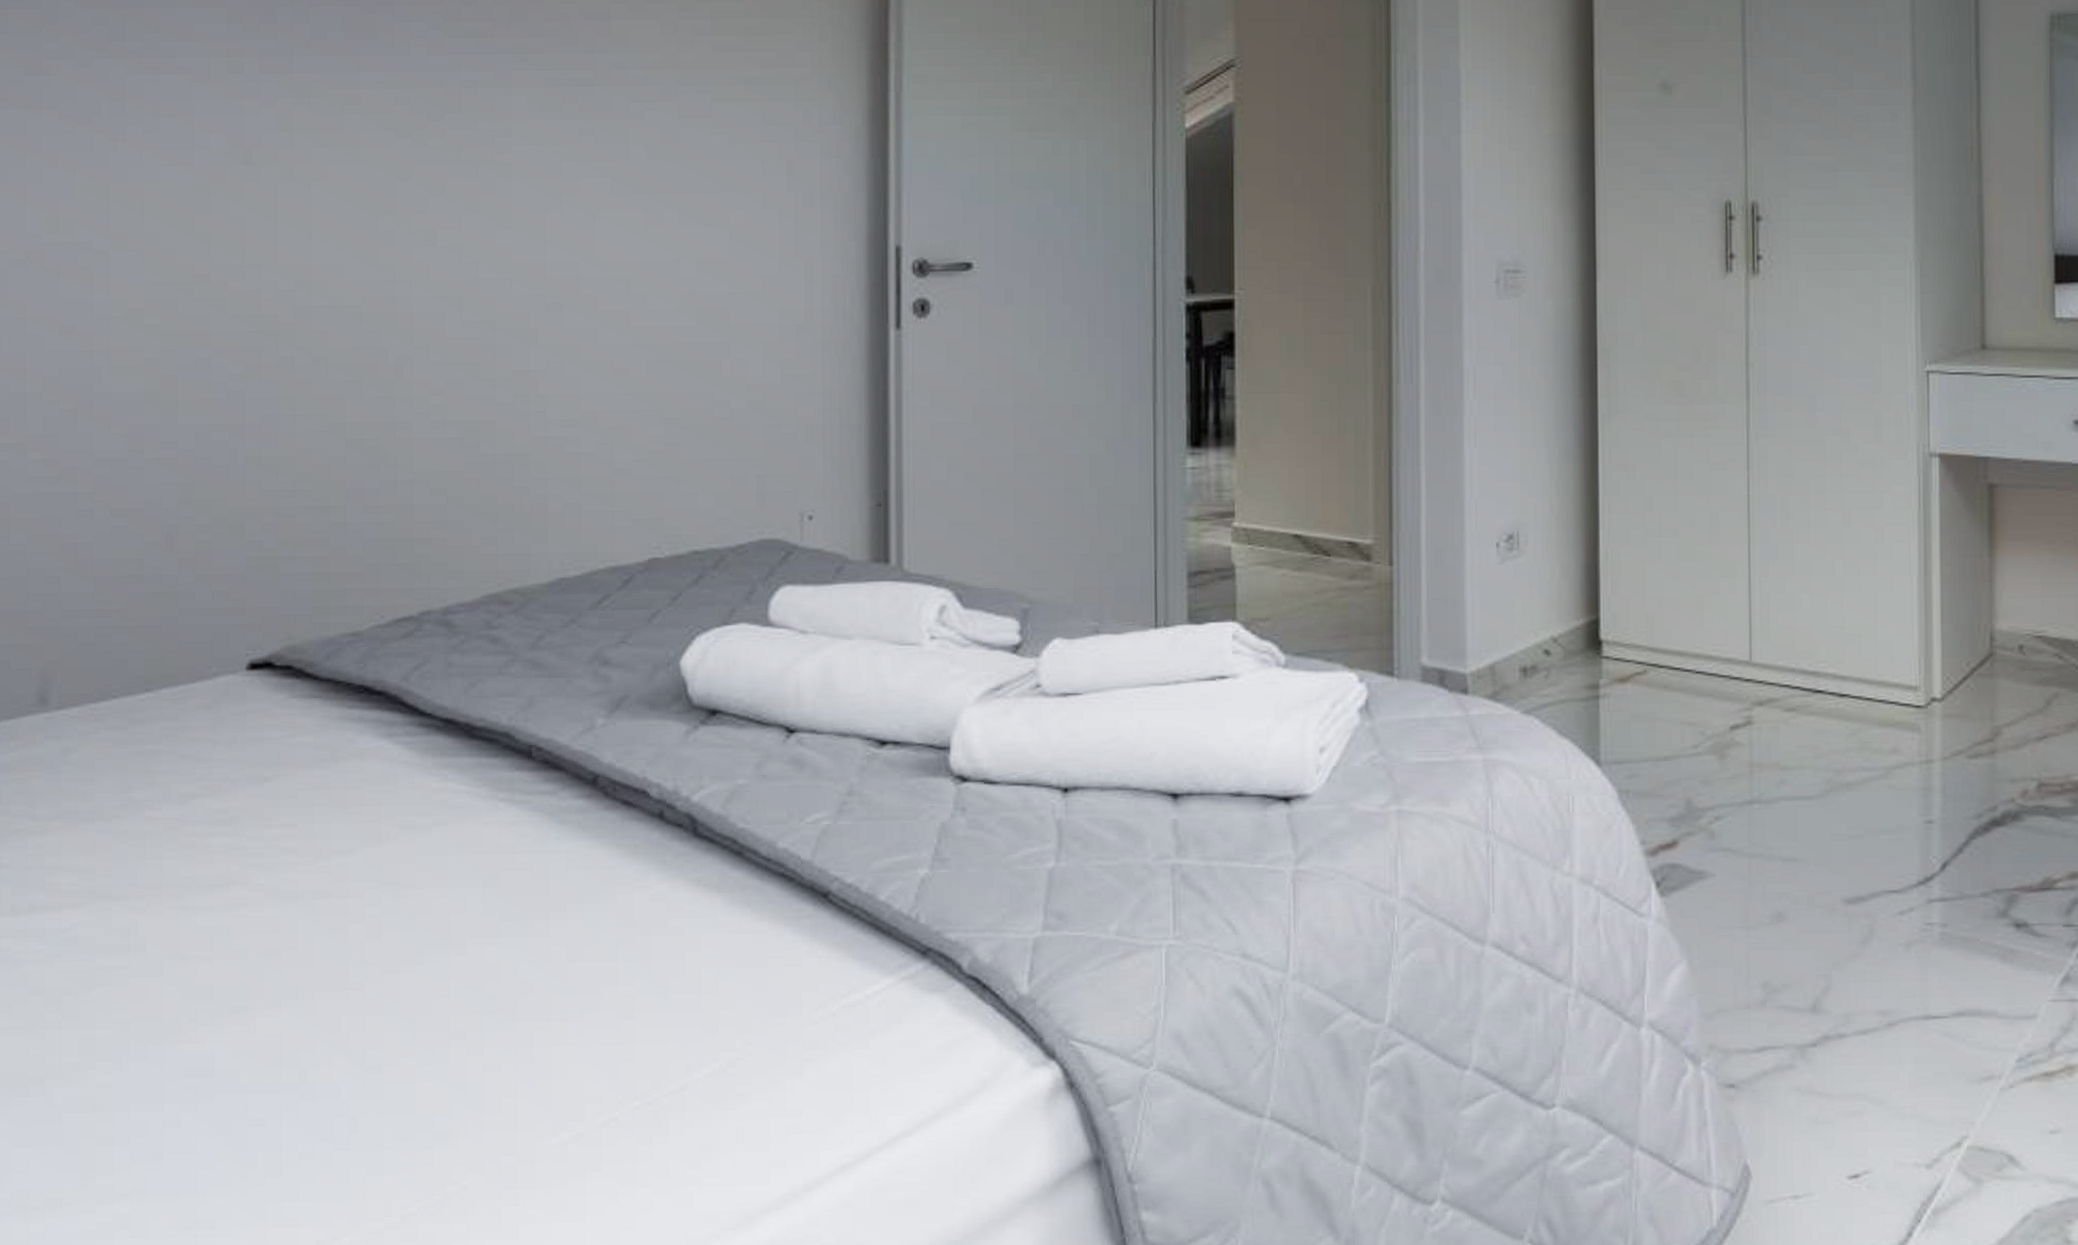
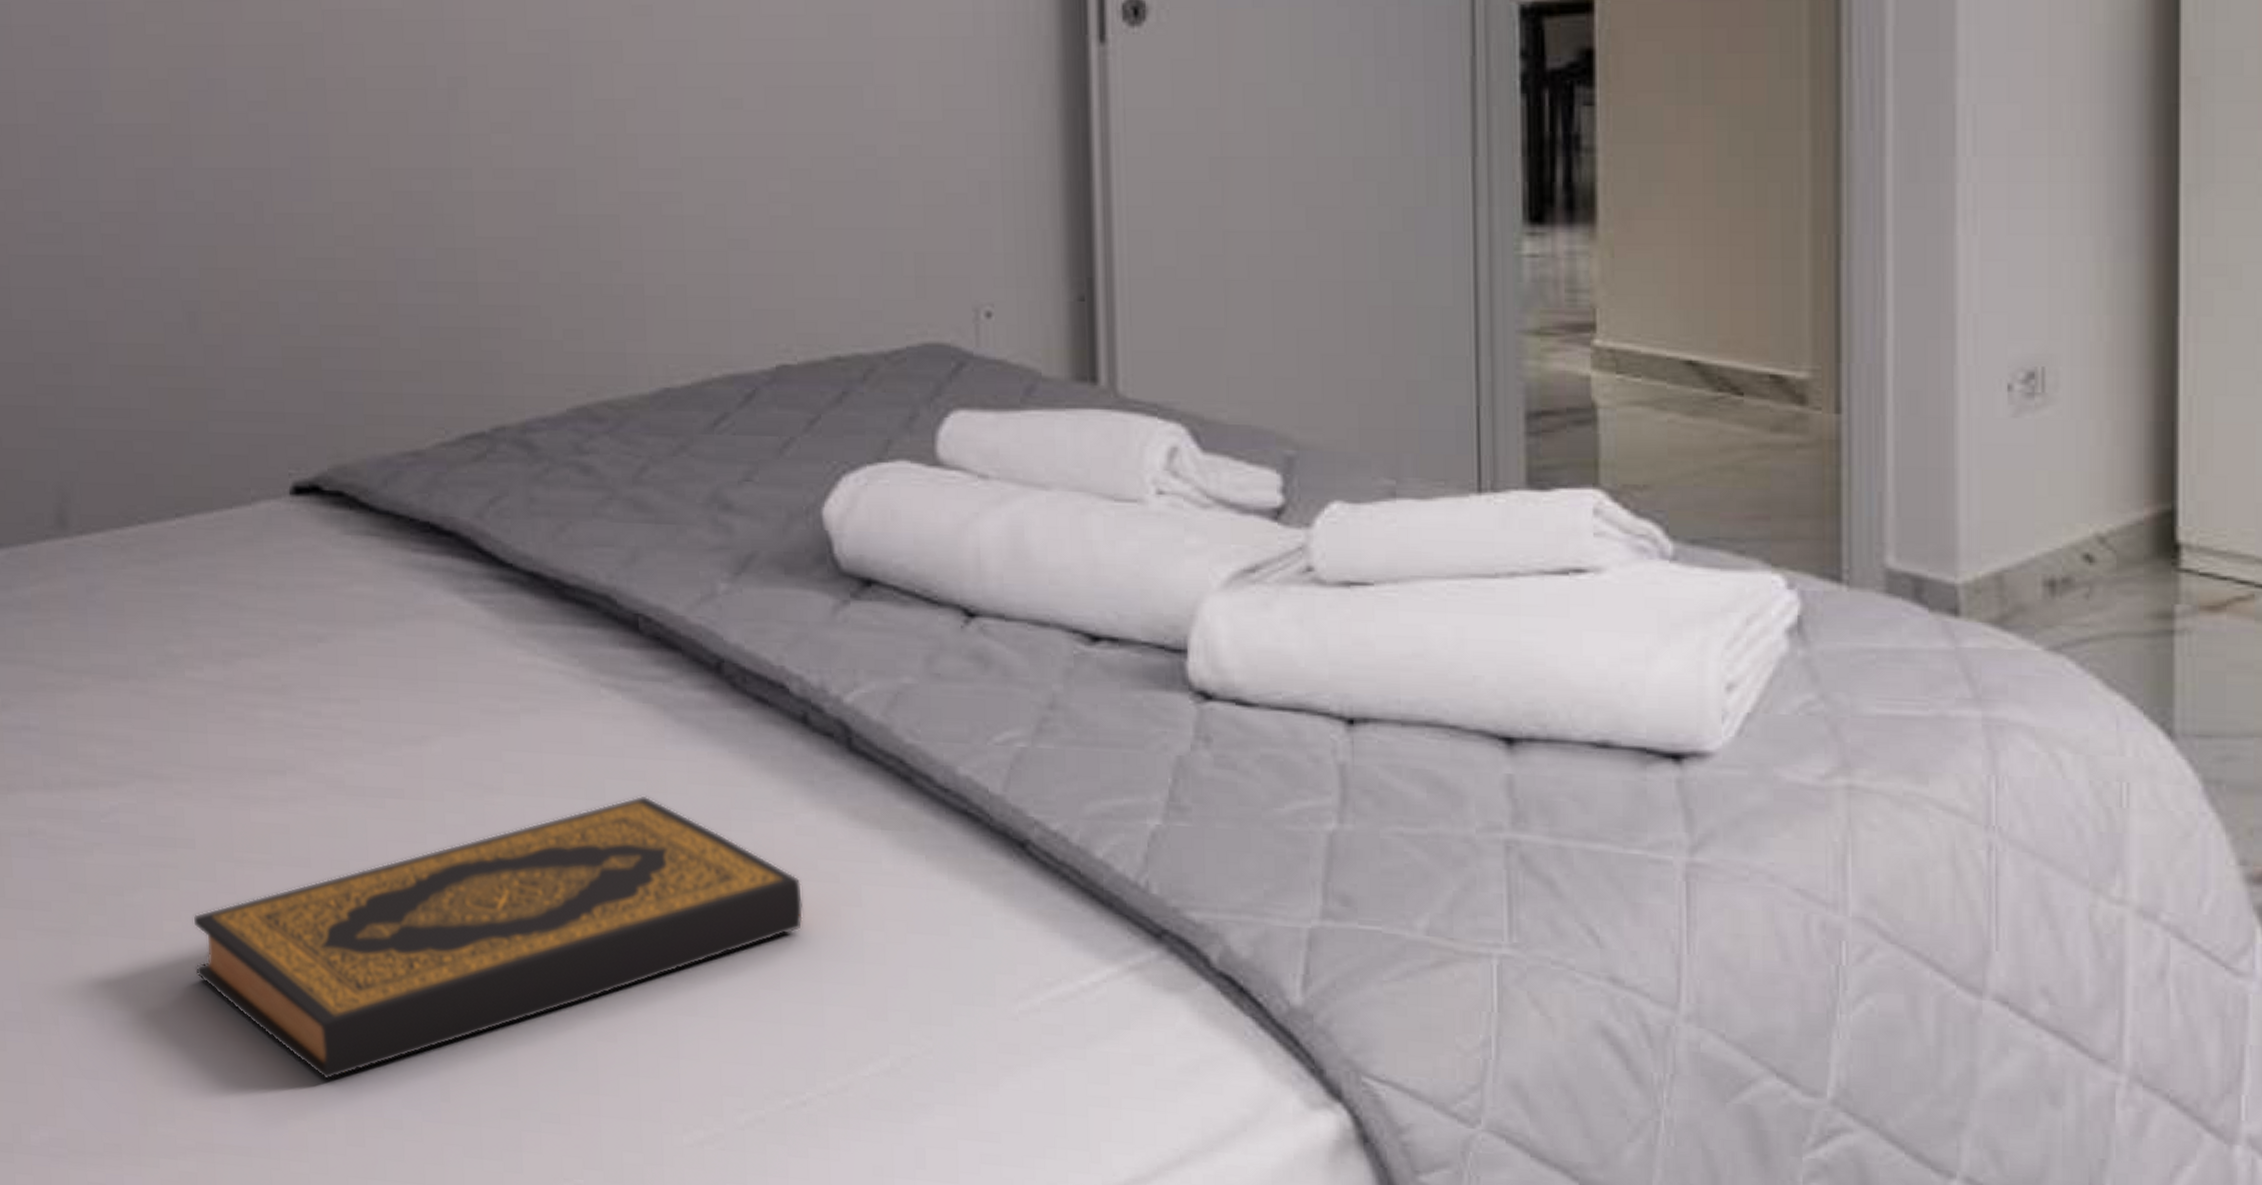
hardback book: none [139,881,655,1126] -> present [194,795,804,1080]

